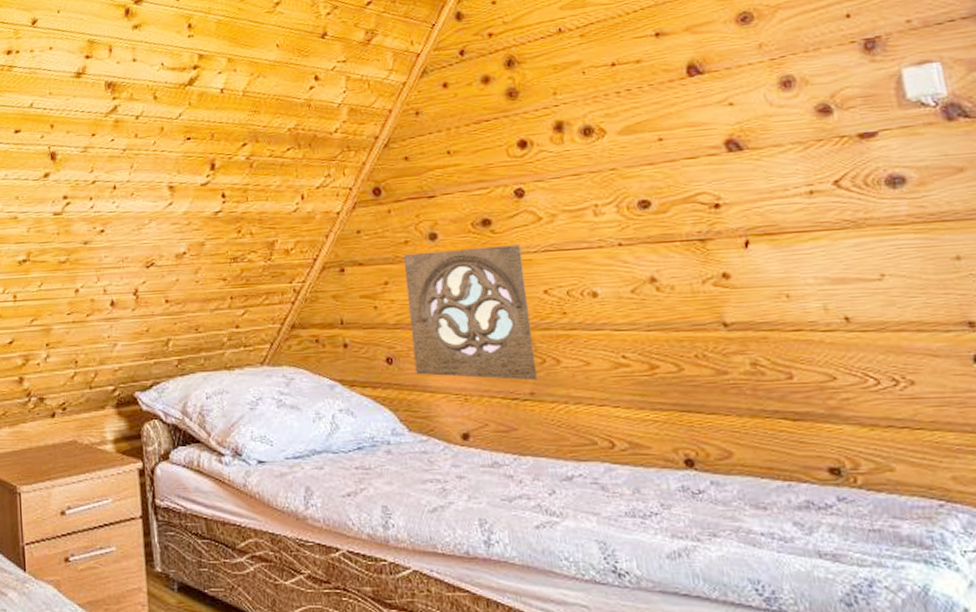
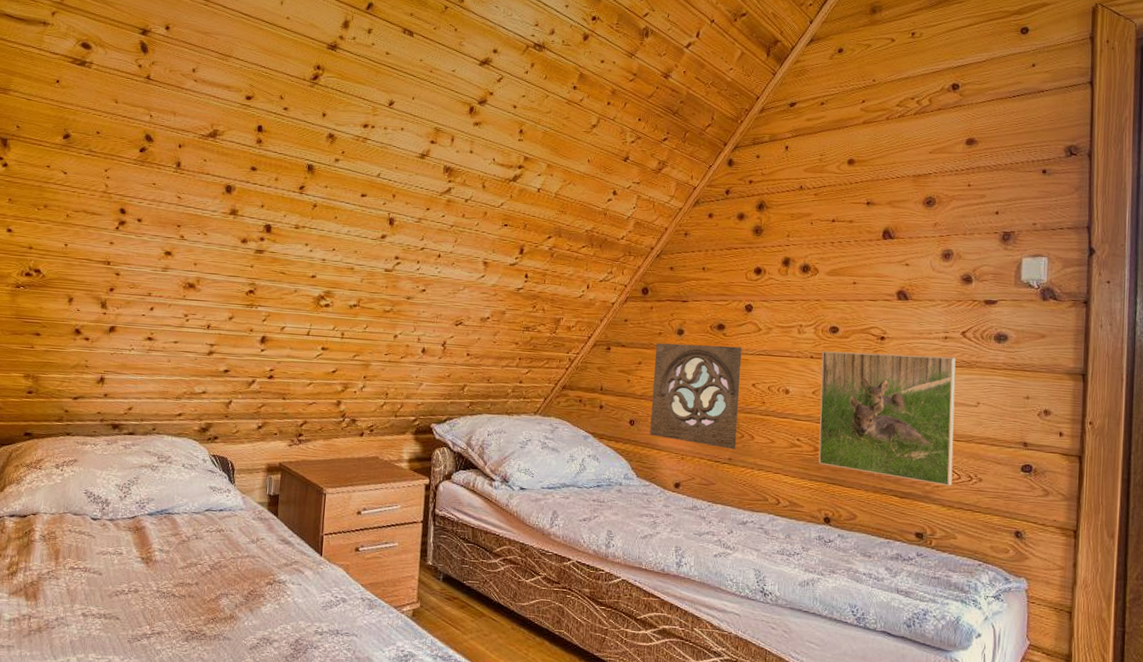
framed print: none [633,216,869,397] -> present [818,351,956,487]

